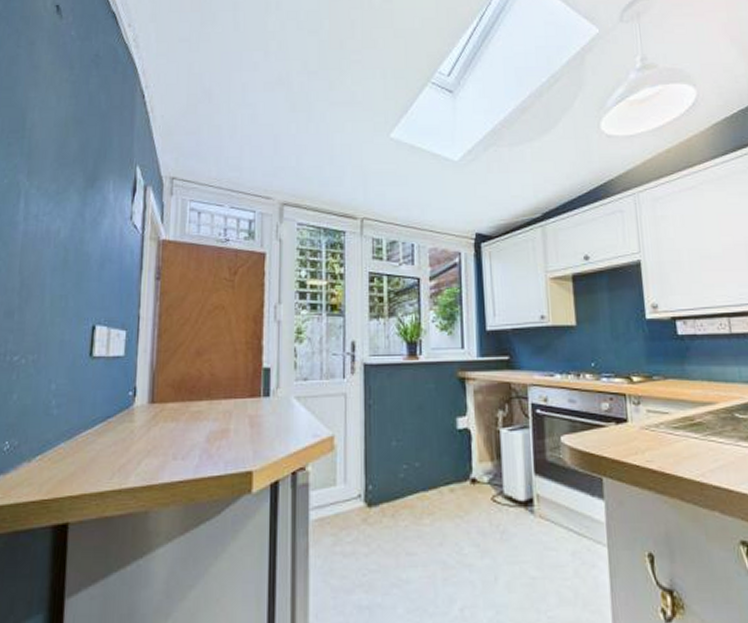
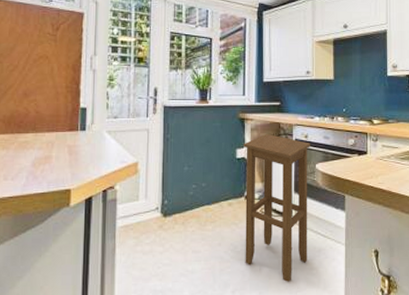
stool: none [465,398,558,599] -> present [244,134,310,283]

